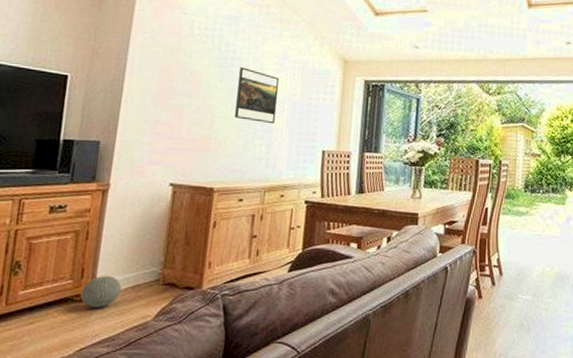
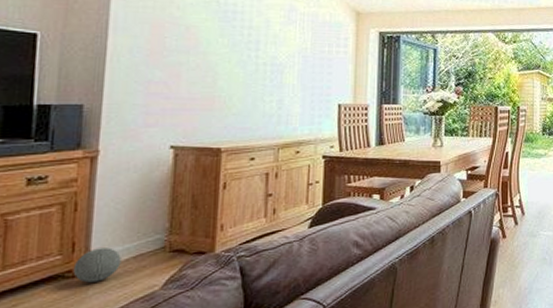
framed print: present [235,67,280,124] -> none [240,21,288,80]

